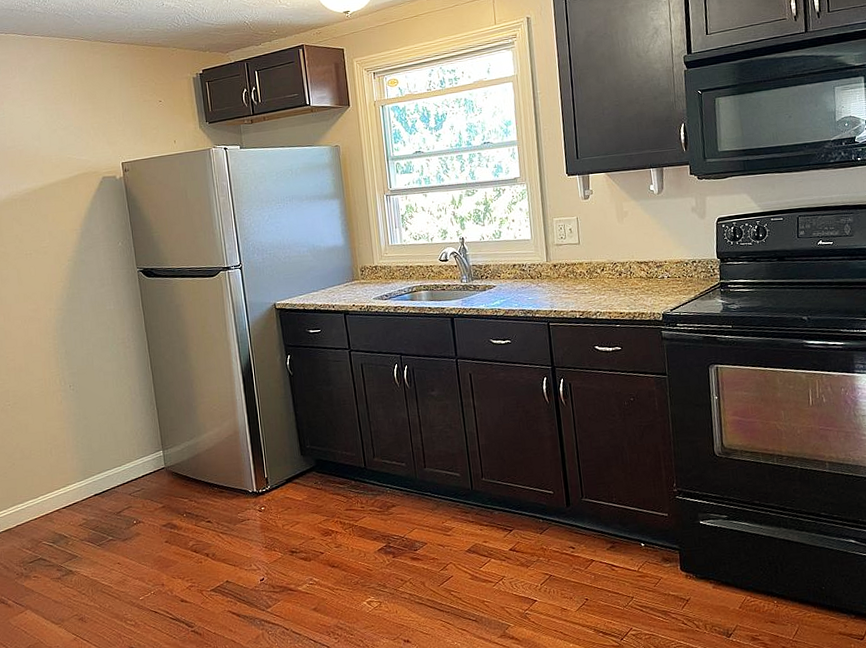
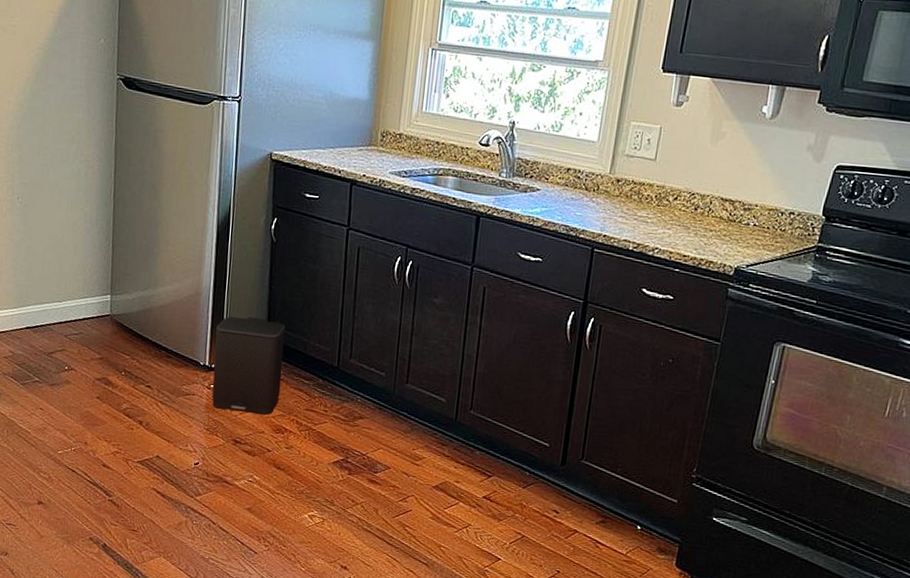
pedal bin: none [257,440,322,527] -> present [212,316,285,415]

